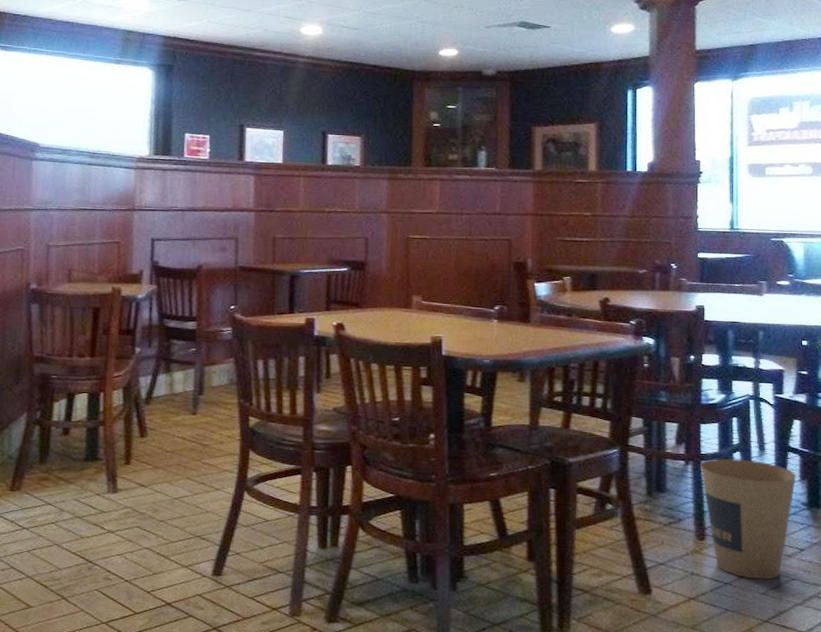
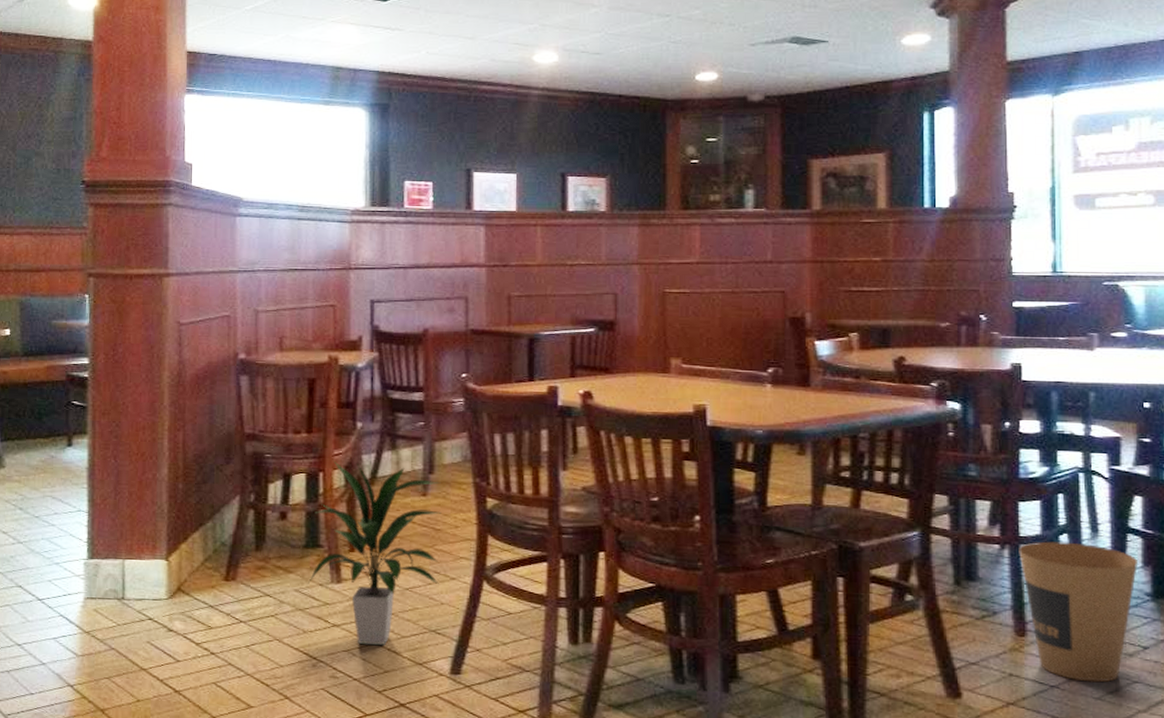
indoor plant: none [87,382,209,550] -> present [308,461,442,646]

